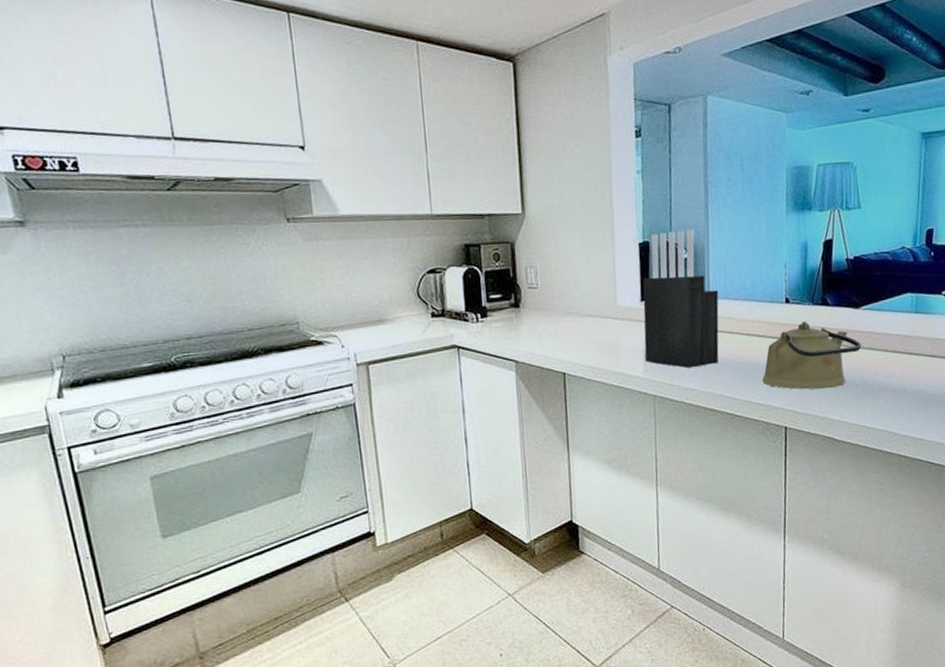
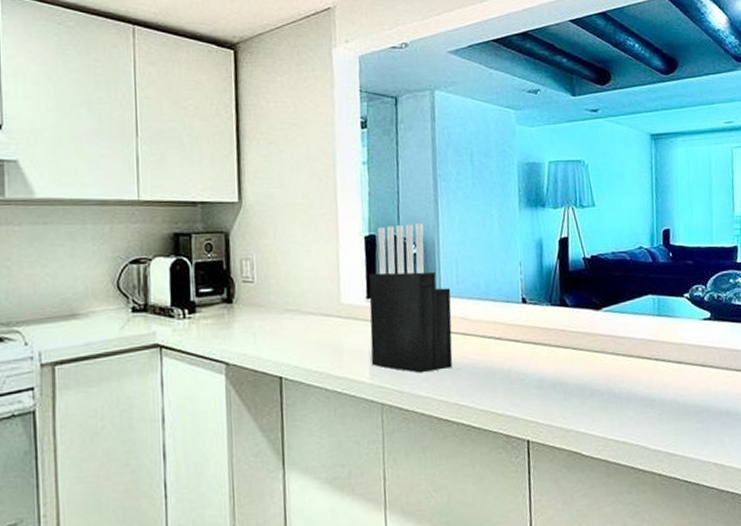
kettle: present [762,321,862,390] -> none [500,323,605,399]

